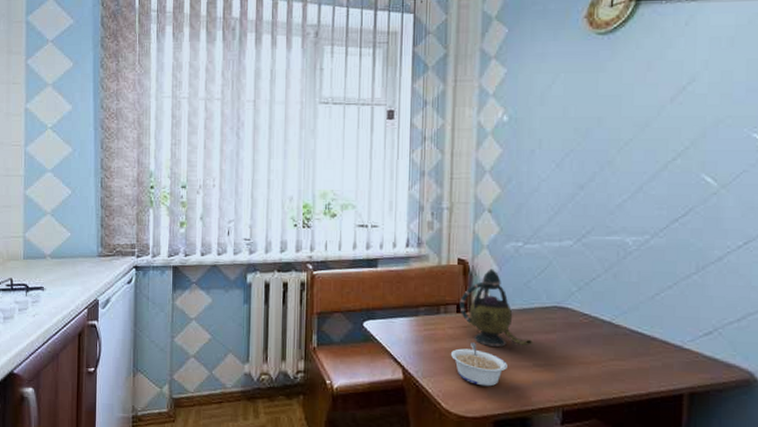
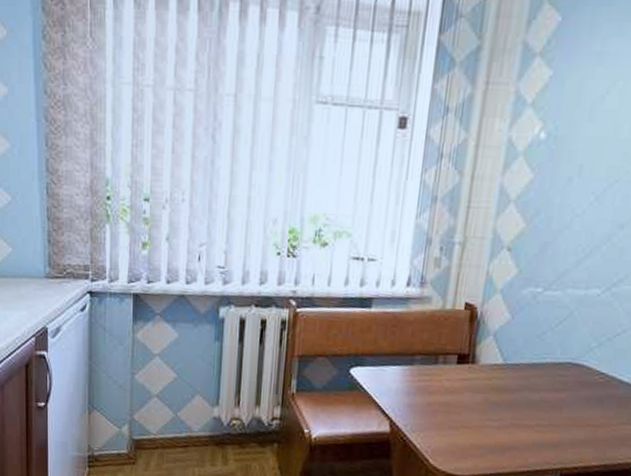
legume: present [450,342,507,387] -> none [444,397,507,445]
teapot: present [459,268,533,347] -> none [460,316,539,404]

